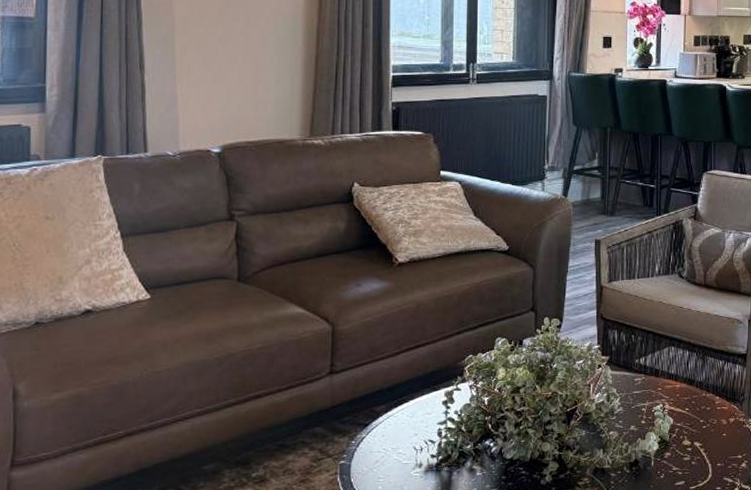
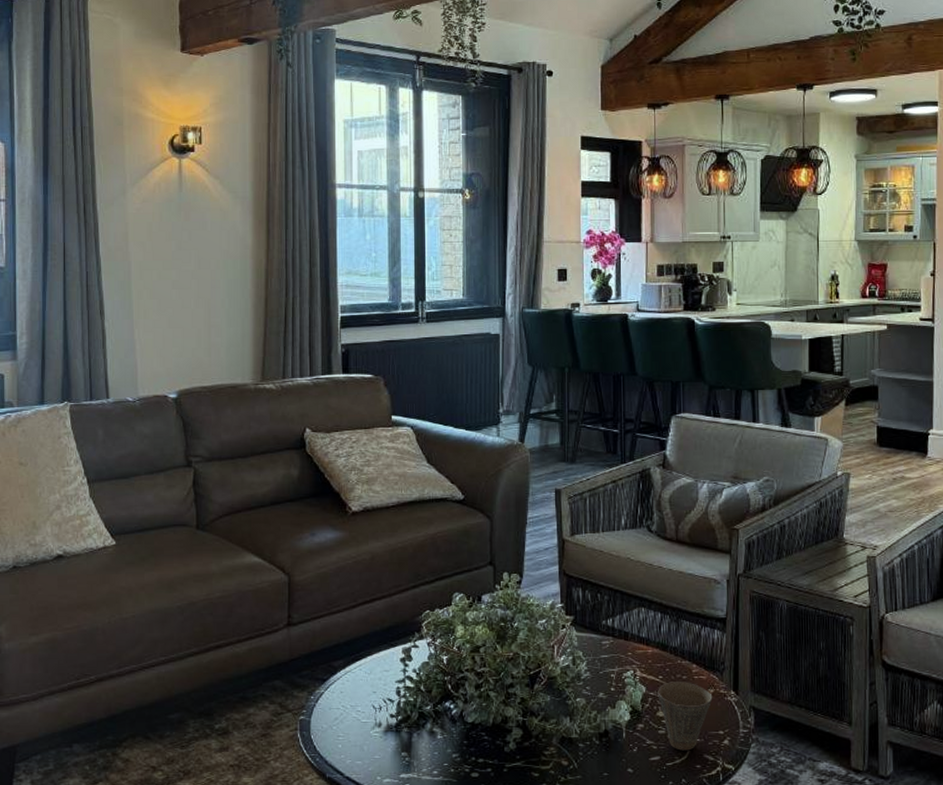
cup: none [684,412,733,475] -> present [658,682,713,751]

